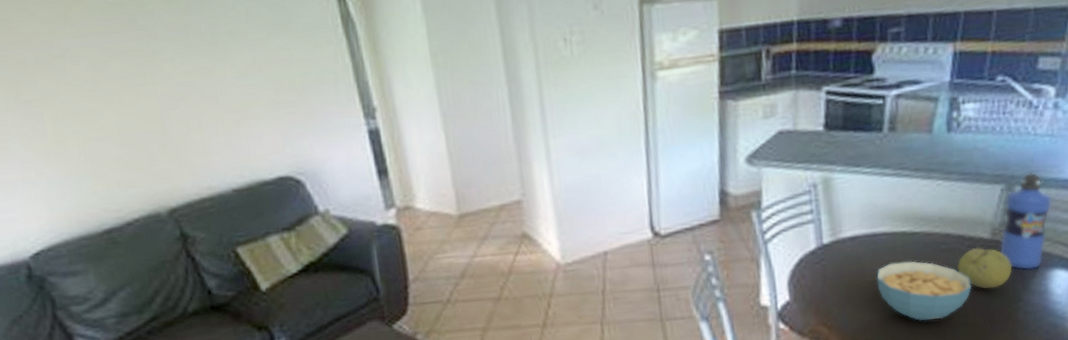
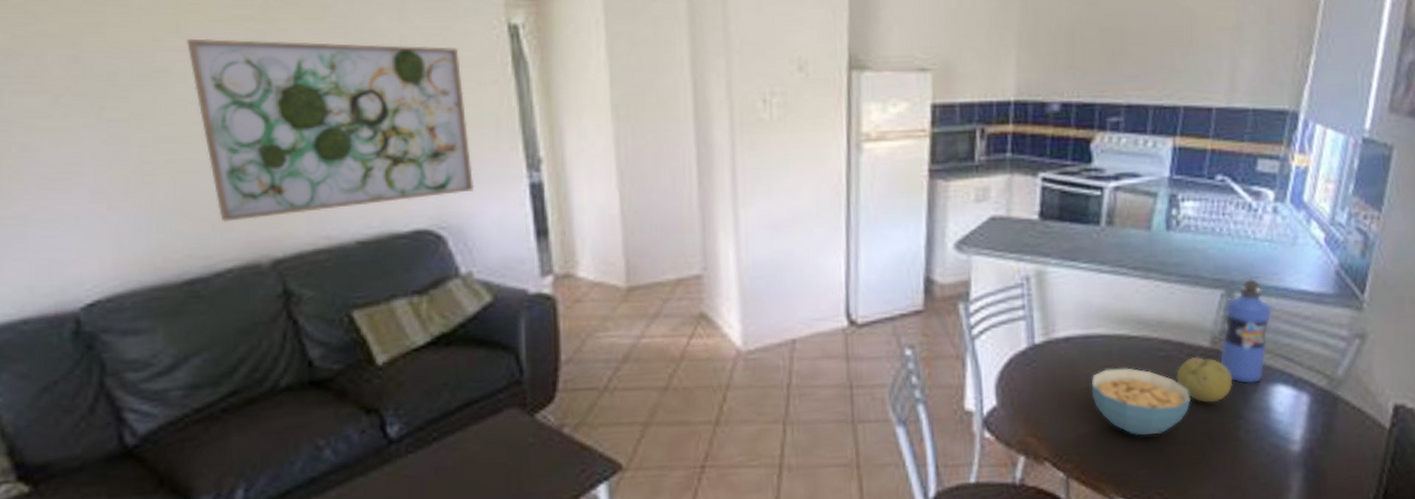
wall art: none [75,15,323,180] -> present [187,38,475,222]

